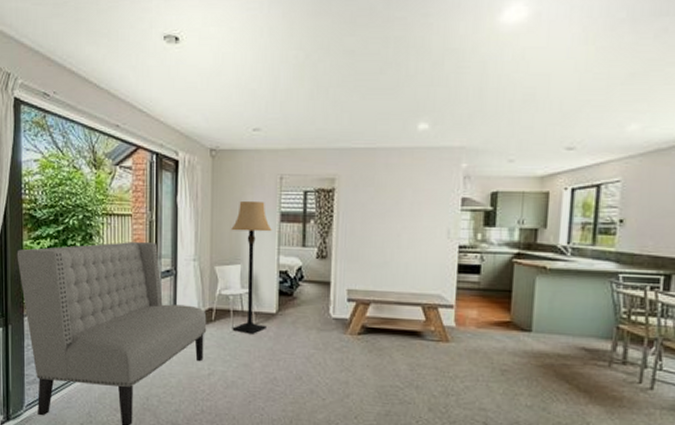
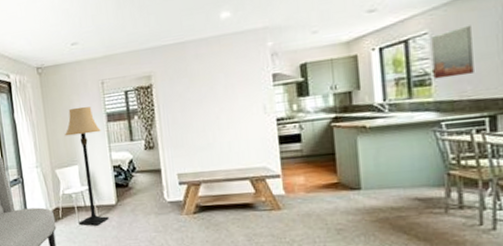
wall art: none [619,179,662,230] -> present [431,25,474,79]

